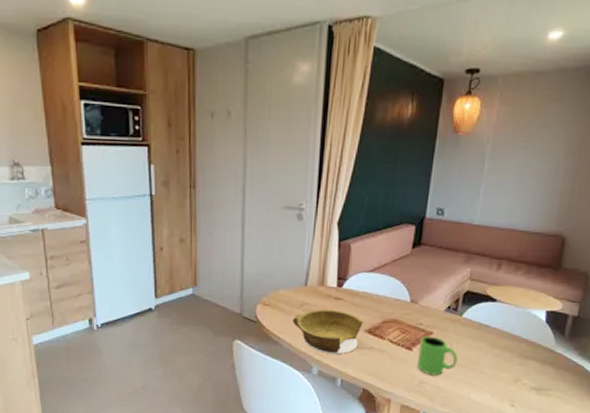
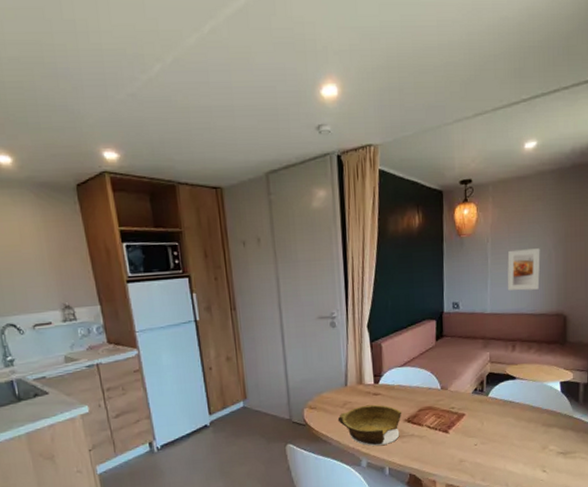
mug: present [417,336,458,377] -> none [454,417,490,454]
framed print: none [502,156,548,204] -> present [507,248,540,291]

